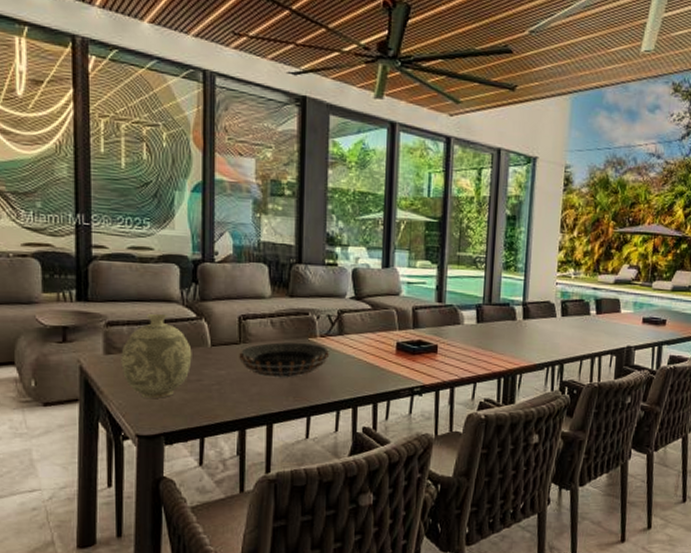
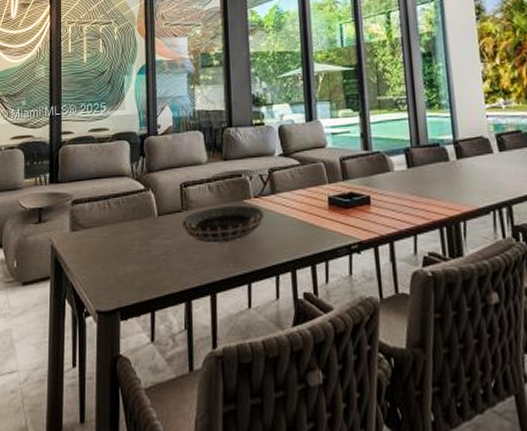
decorative vase: present [121,313,192,398] -> none [84,188,142,272]

